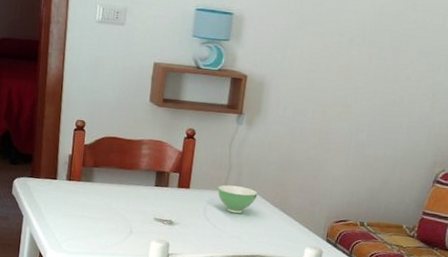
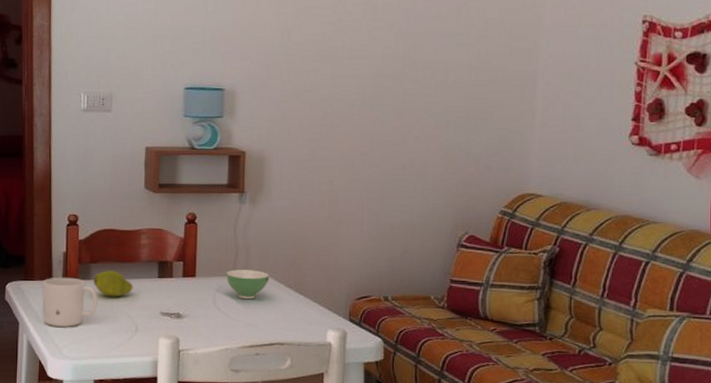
mug: none [45,177,98,224] -> present [42,277,98,327]
fruit: none [94,175,131,201] -> present [93,270,133,297]

